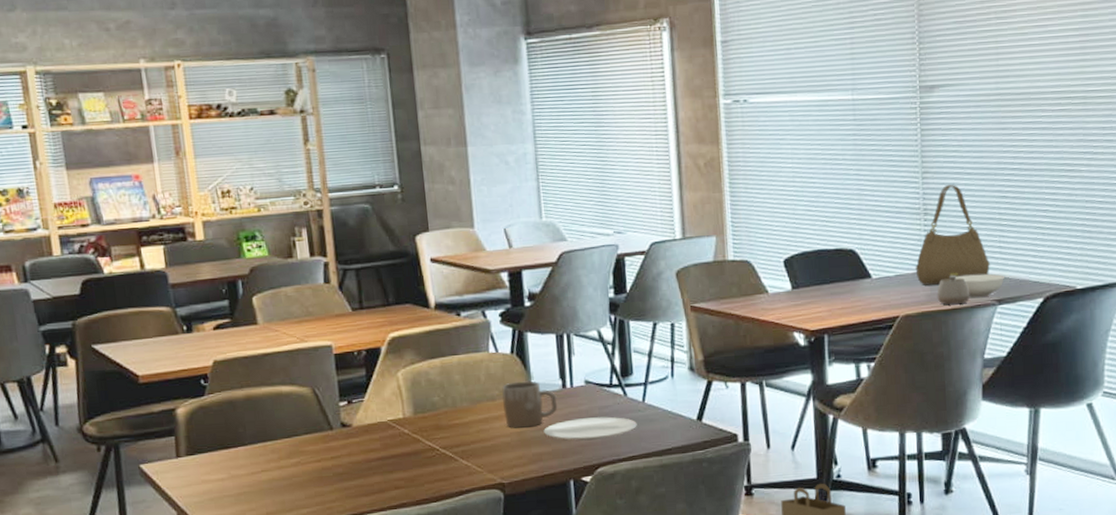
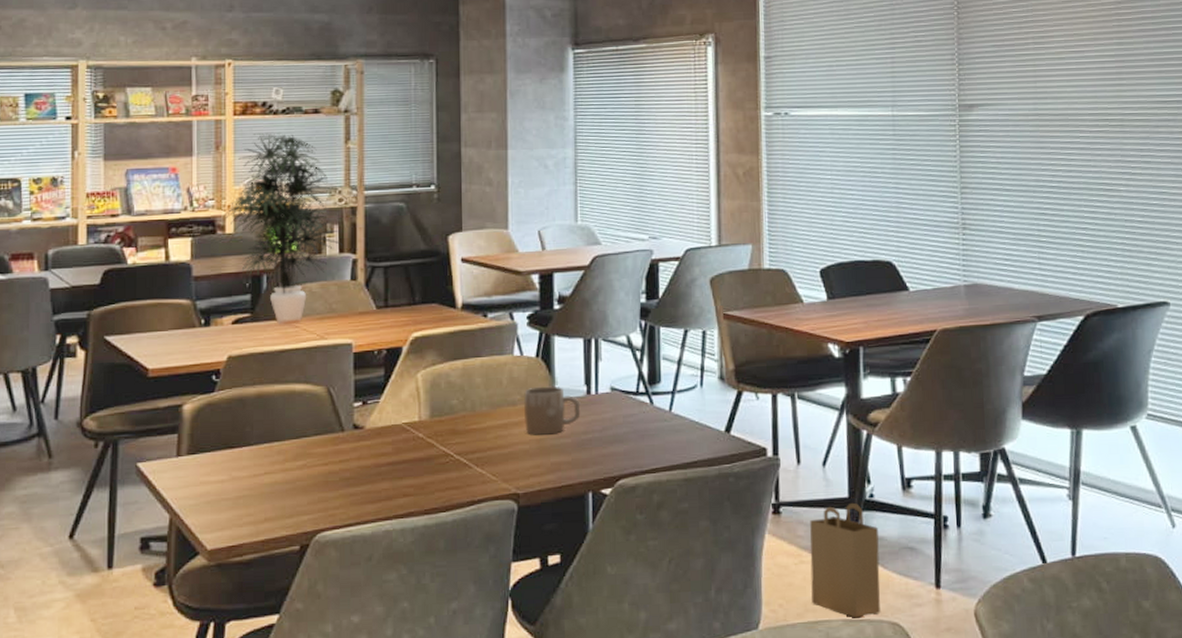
plant: none [192,135,312,330] -> present [224,132,342,325]
plate: present [544,416,637,441] -> none [564,425,662,451]
handbag: present [915,184,990,286] -> none [953,199,1029,300]
sugar bowl: present [936,274,970,305] -> none [975,289,1009,321]
bowl: present [956,274,1004,298] -> none [994,289,1044,313]

